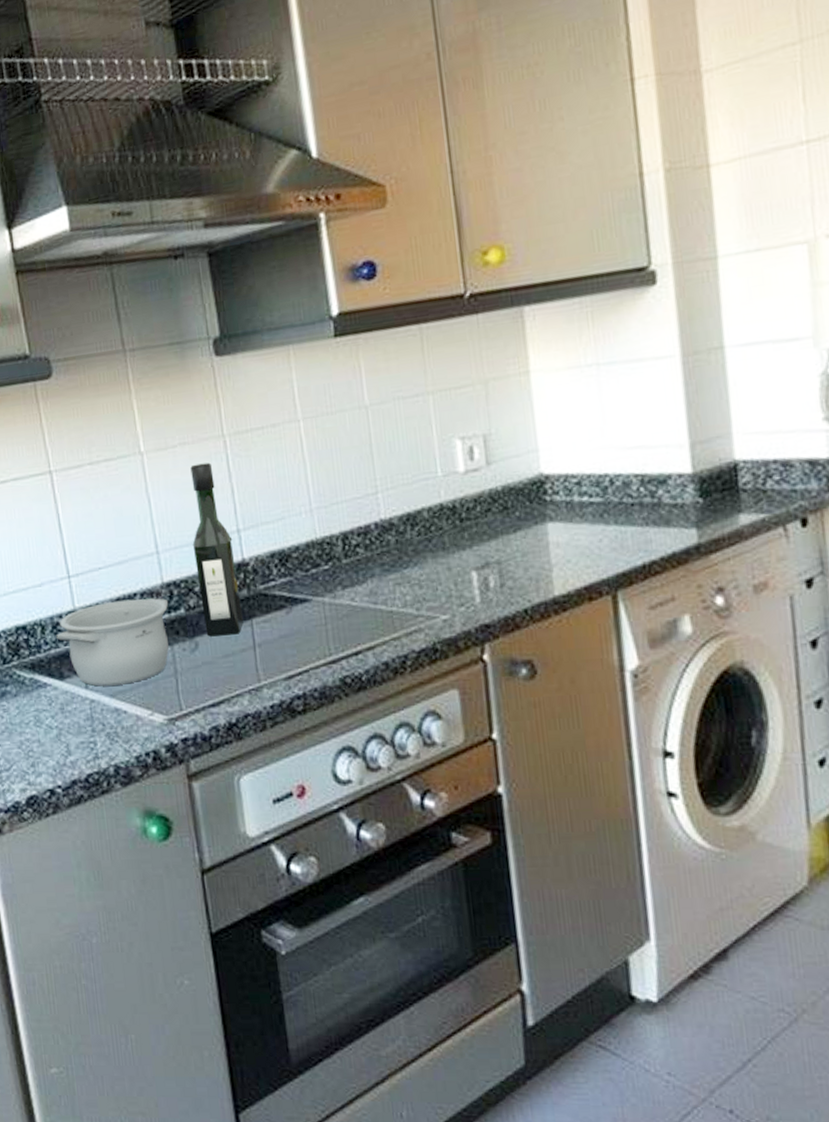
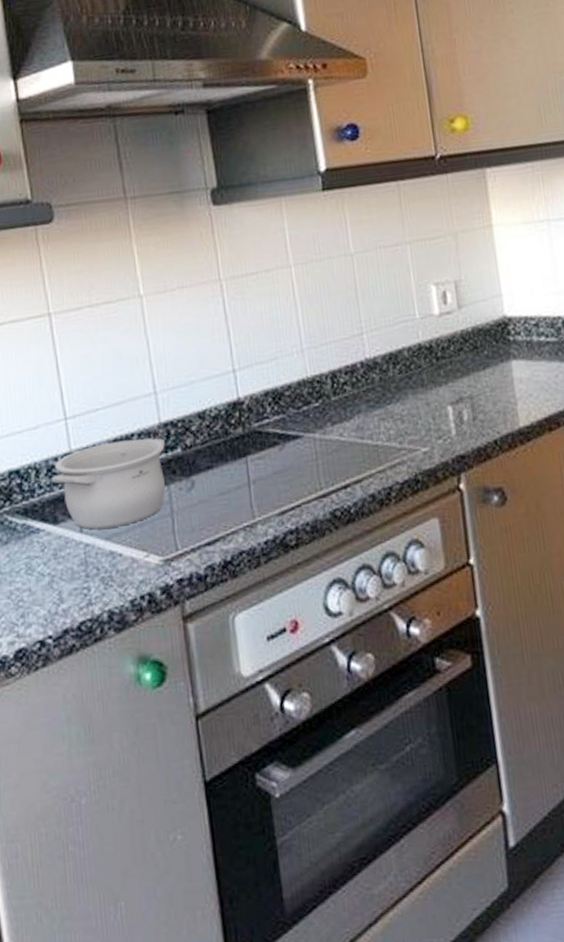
bottle: present [190,462,243,637] -> none [188,305,239,475]

